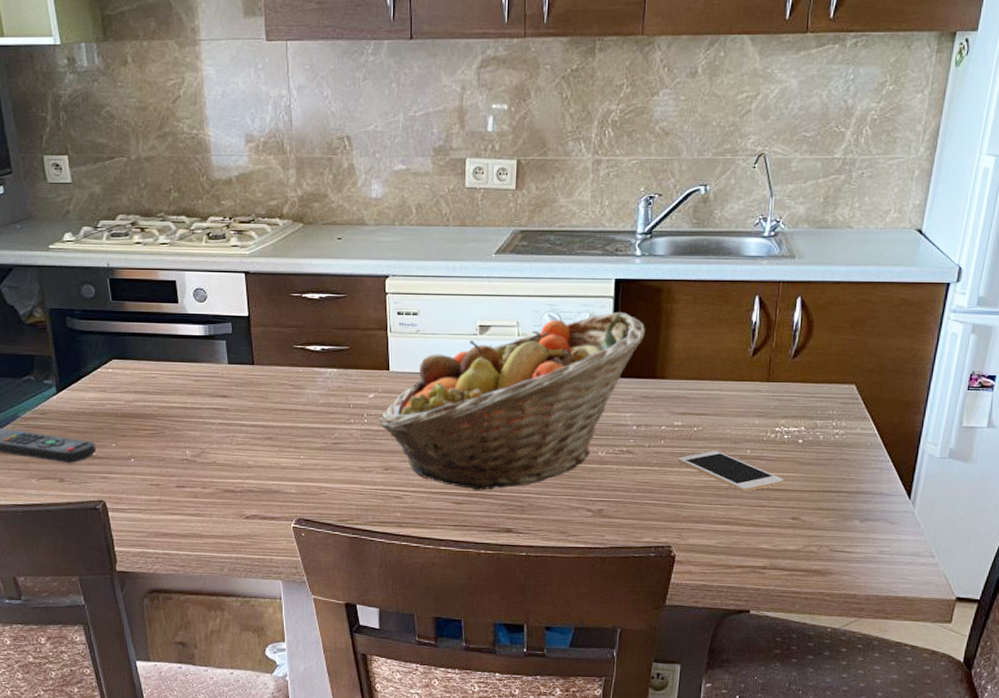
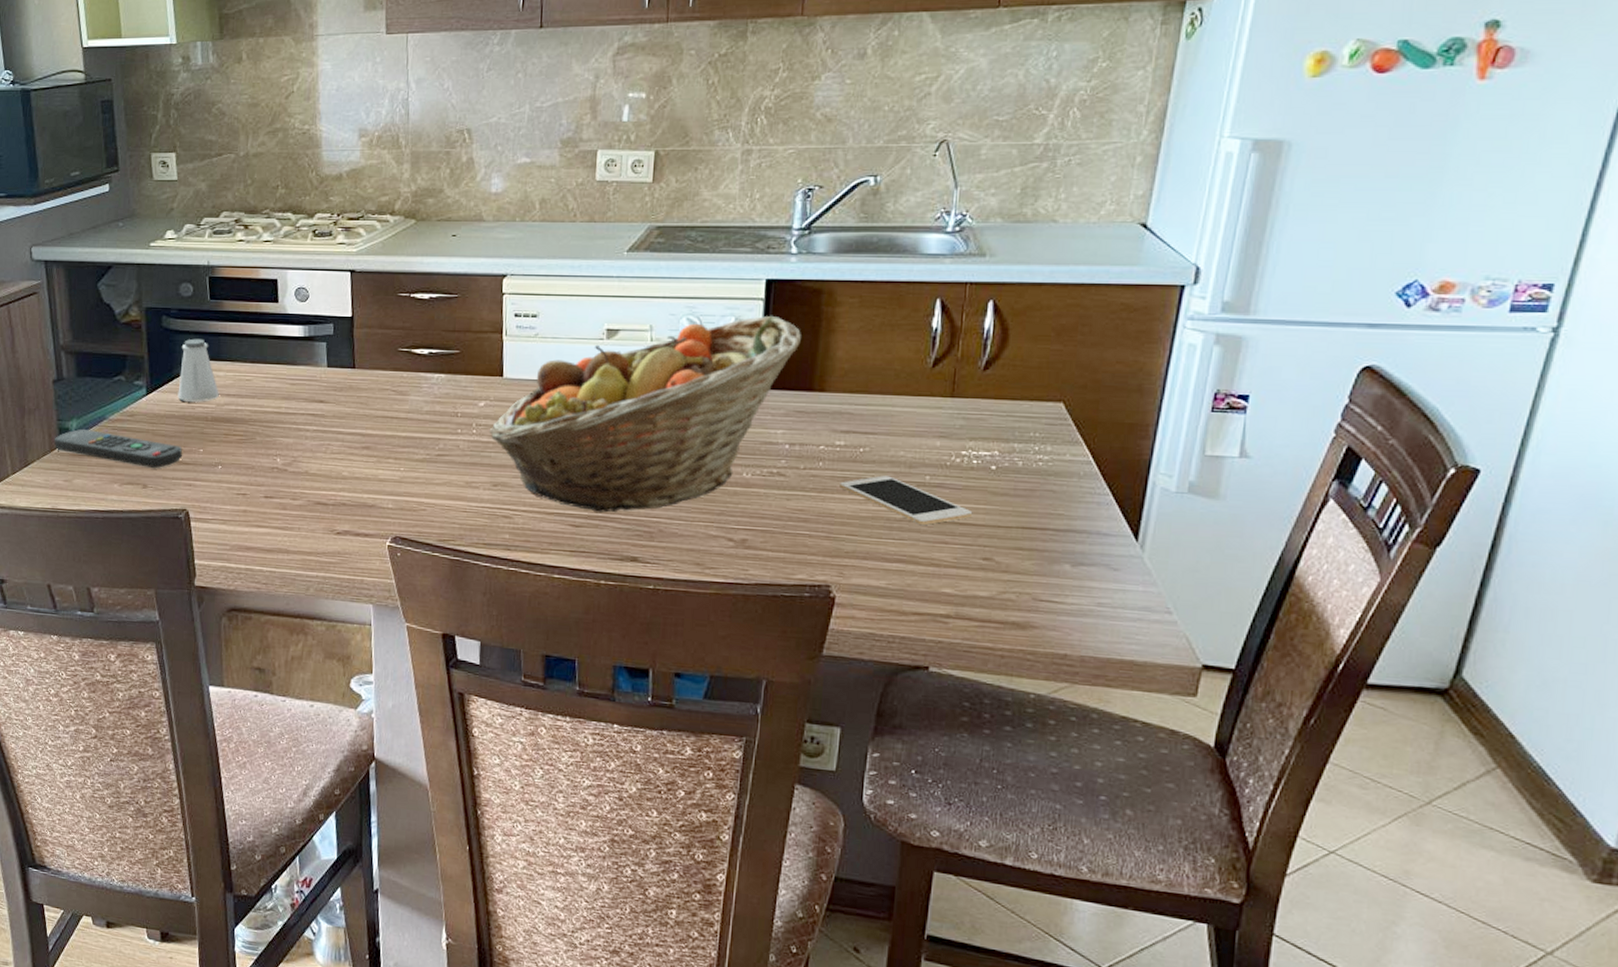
saltshaker: none [87,338,127,399] -> present [177,338,219,402]

